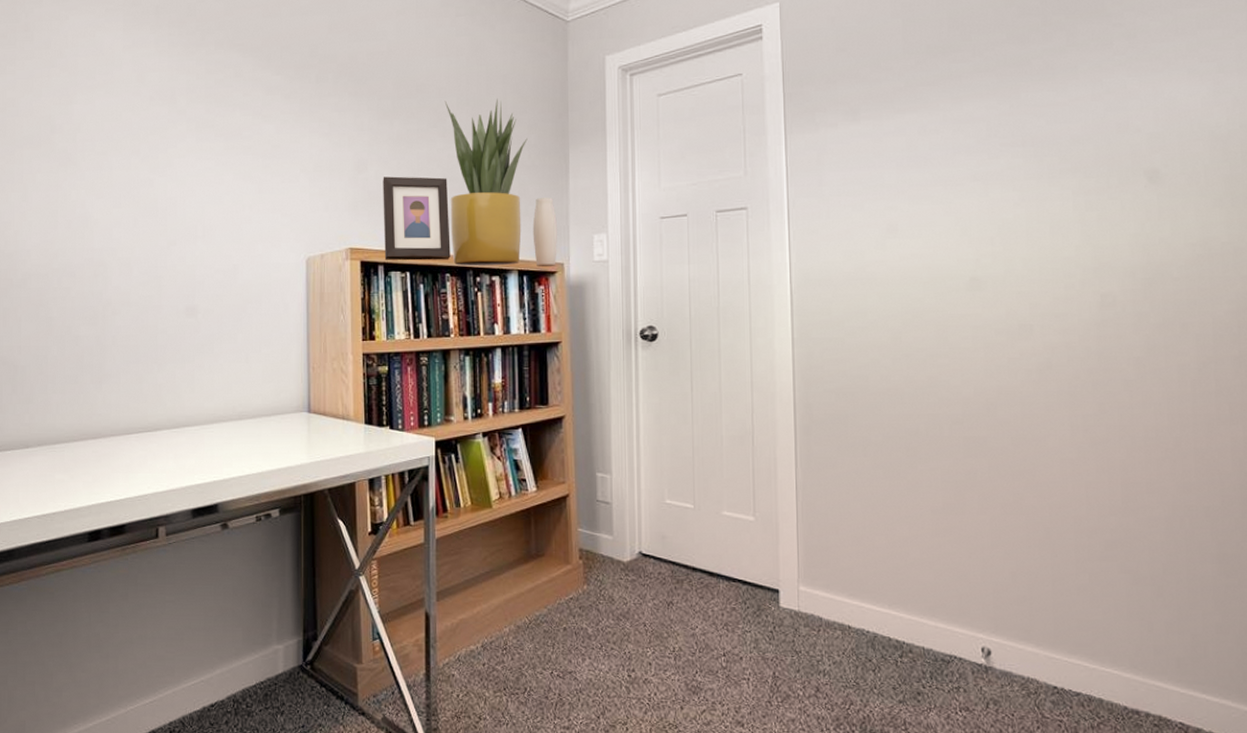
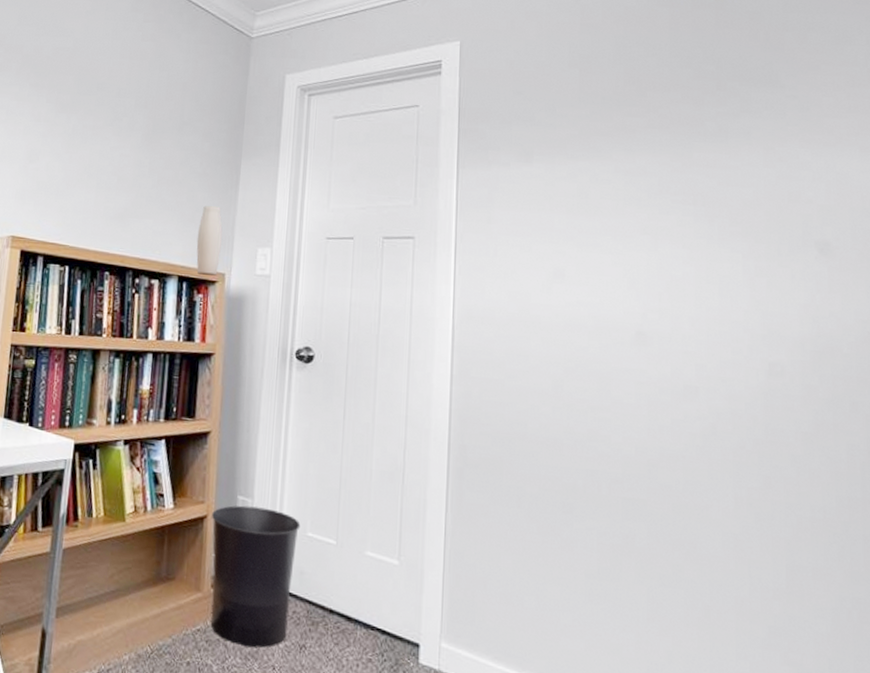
picture frame: present [383,176,451,261] -> none [45,169,118,258]
planter: present [444,98,527,267] -> none [114,101,201,270]
waste bin: none [574,481,659,608] -> present [210,505,301,648]

